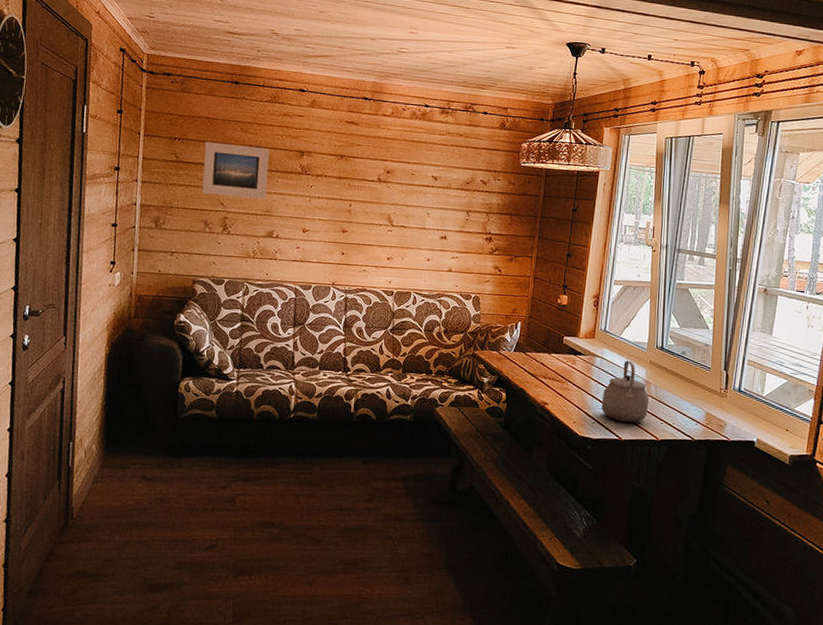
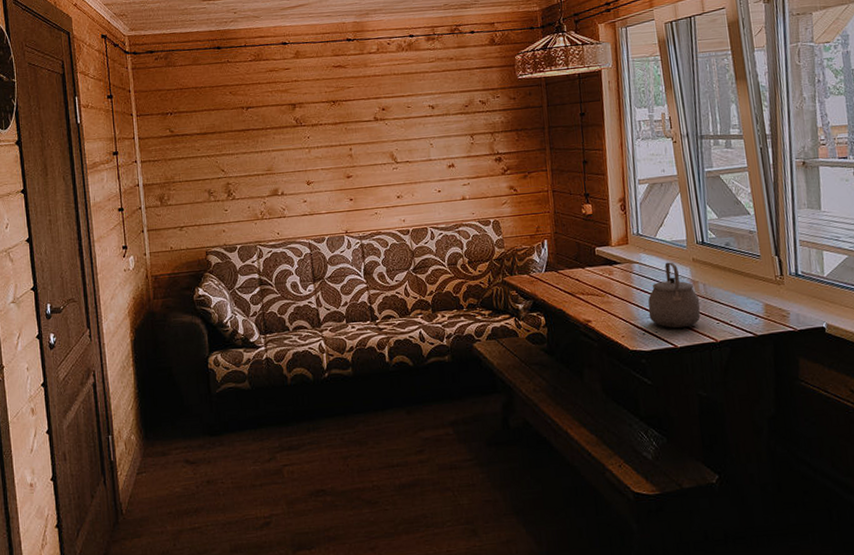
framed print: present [202,142,270,200] -> none [197,107,266,164]

